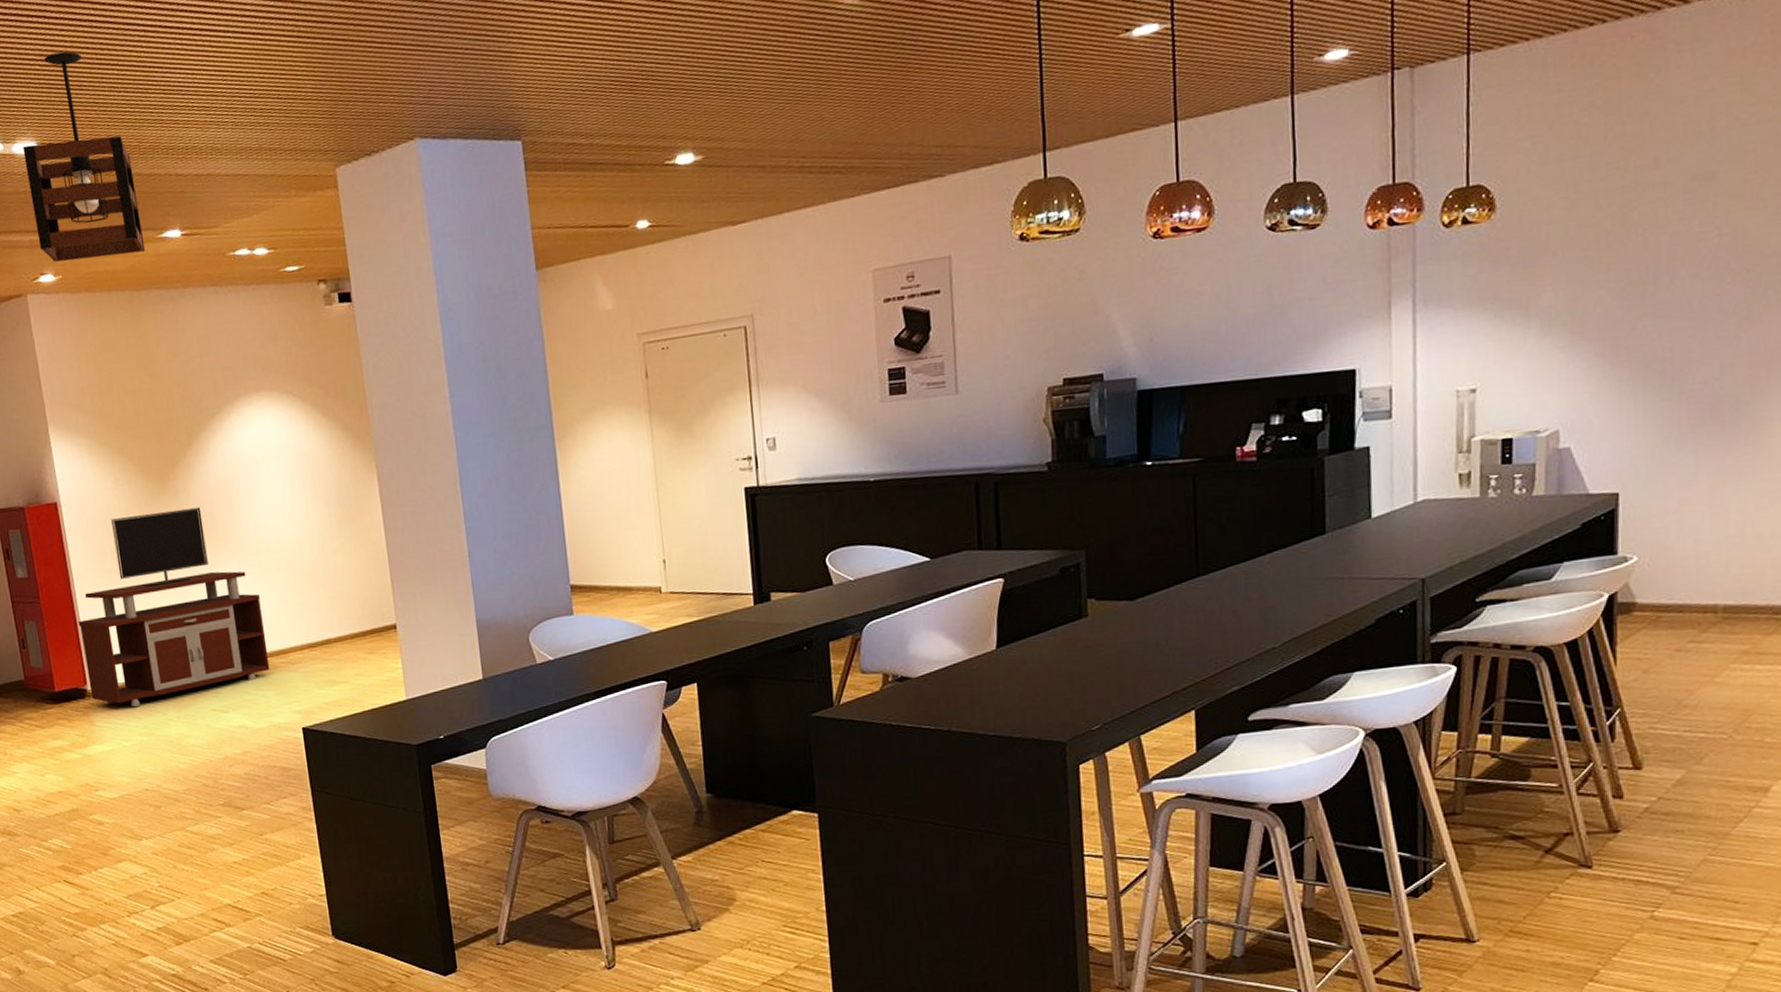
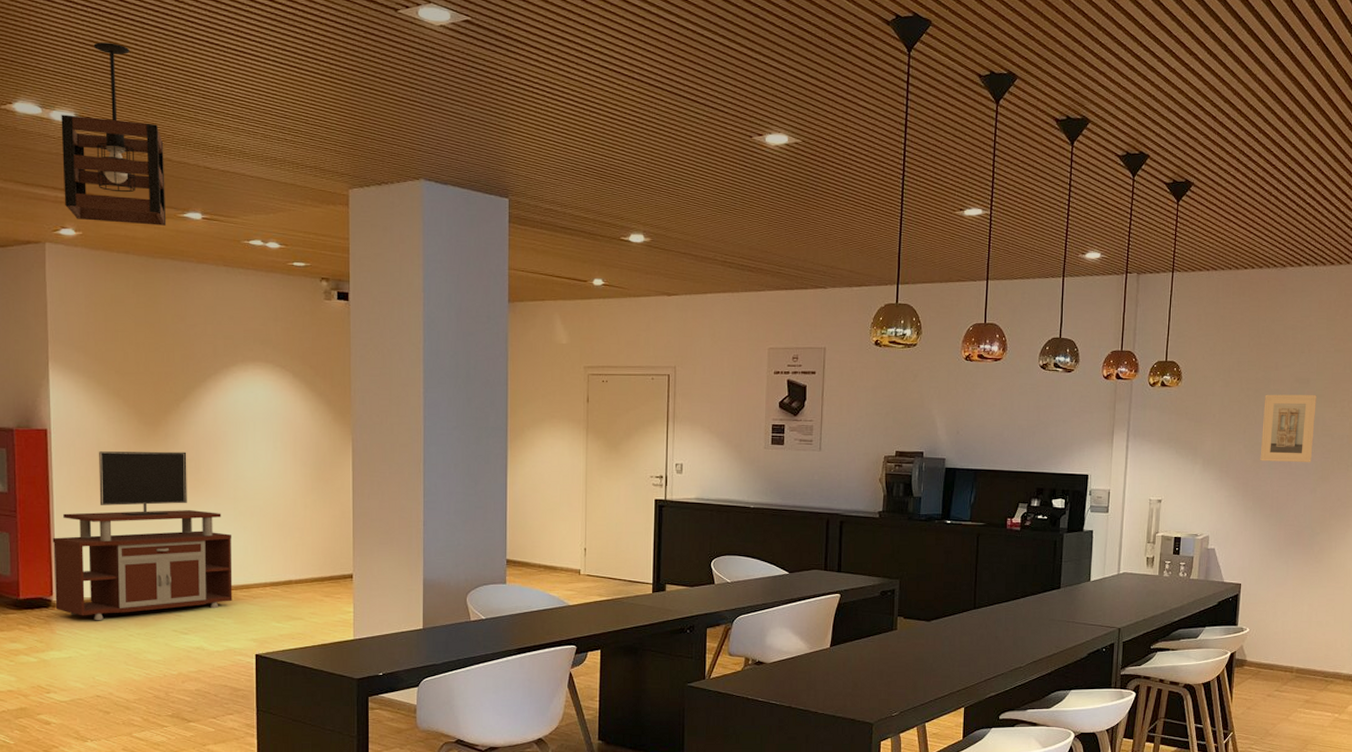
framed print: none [1637,195,1731,309] -> present [1260,394,1317,462]

